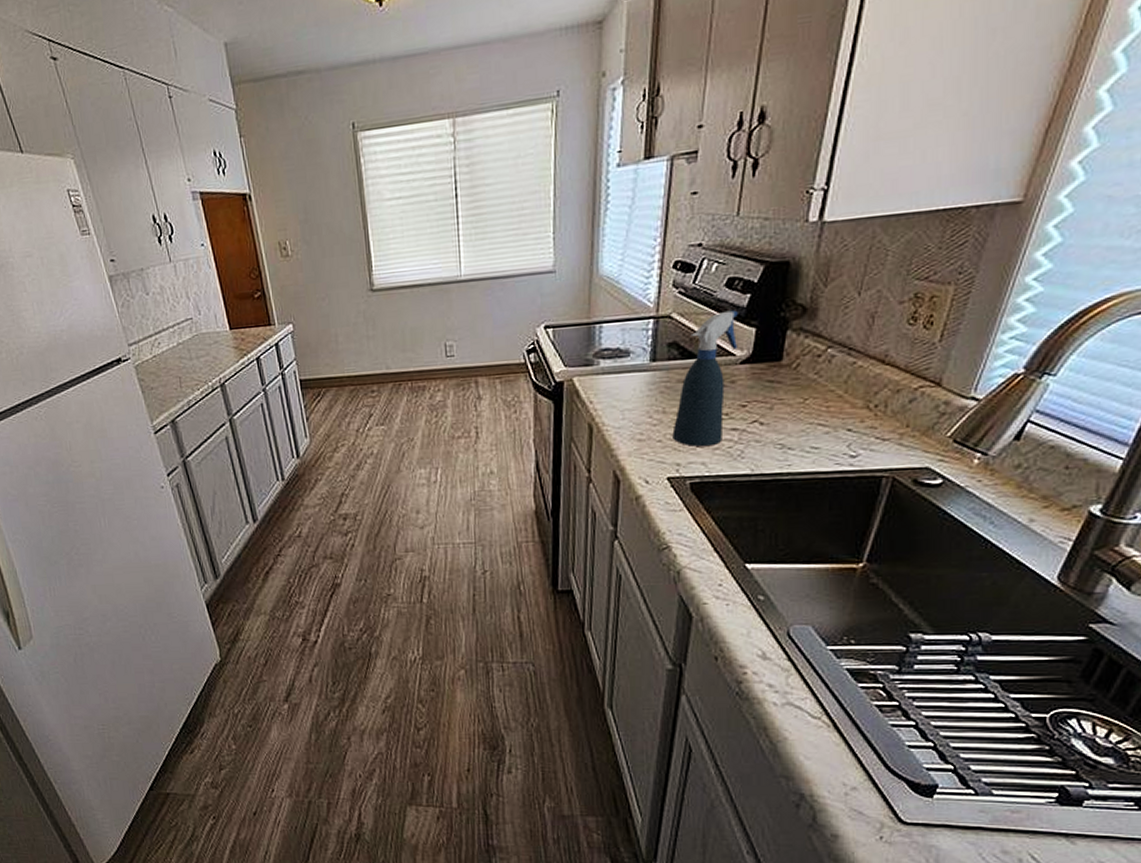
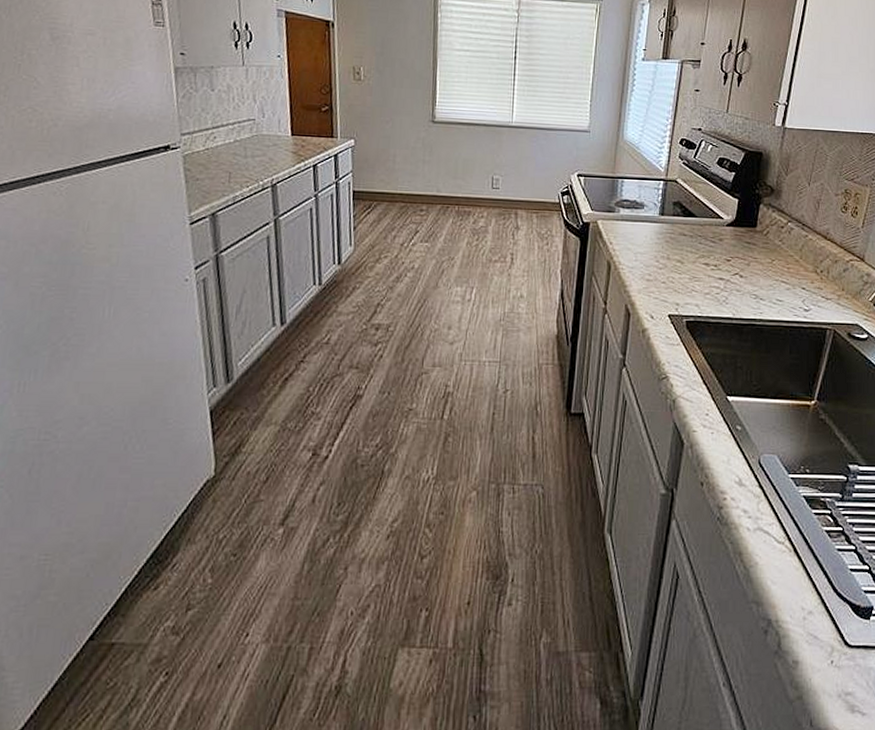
spray bottle: present [672,310,738,447] -> none [674,183,726,291]

